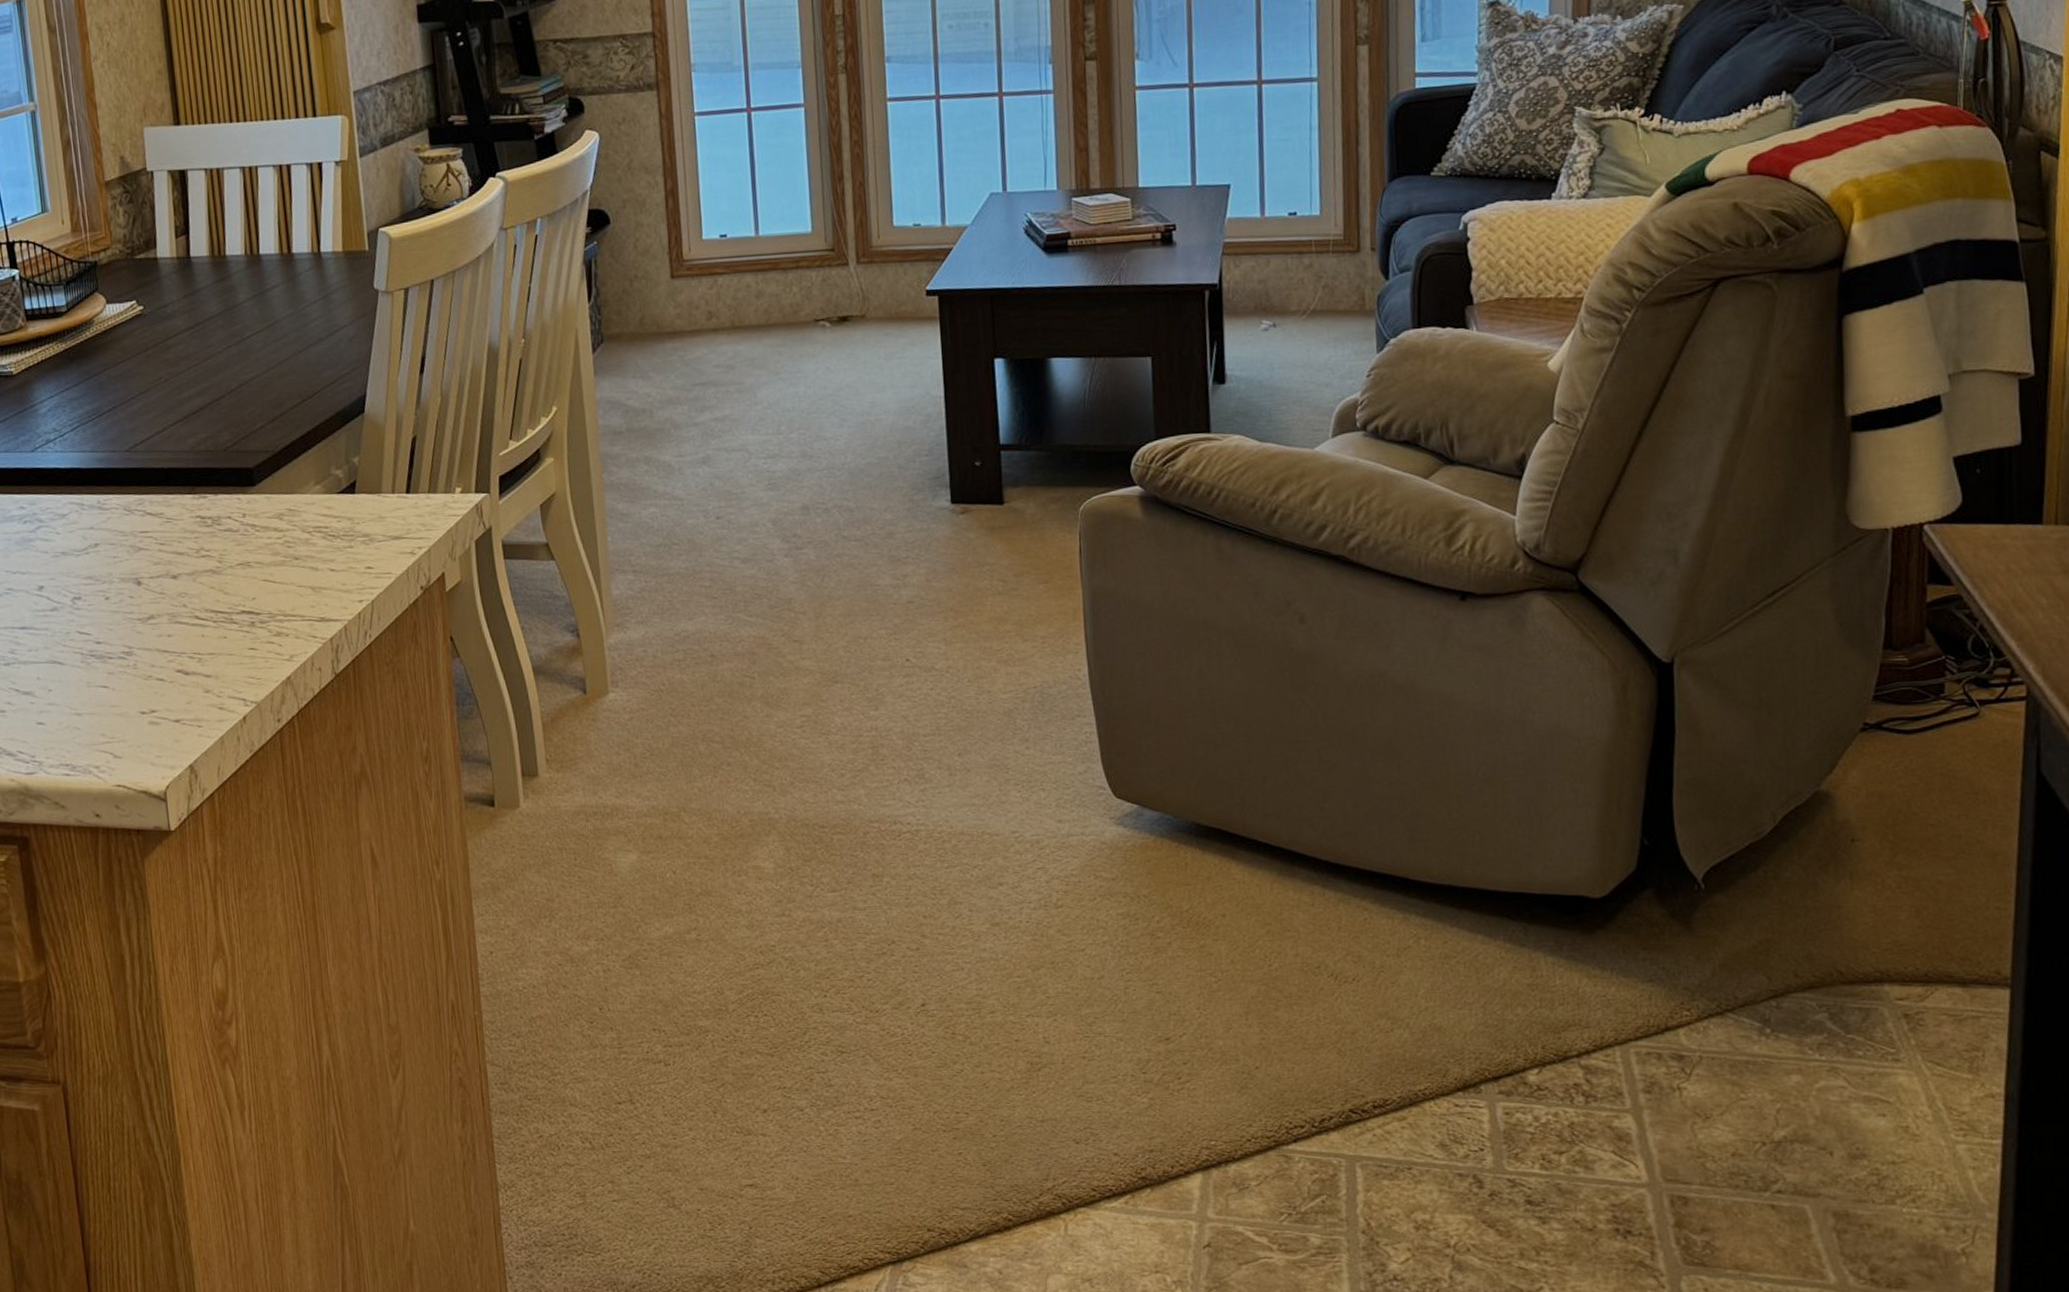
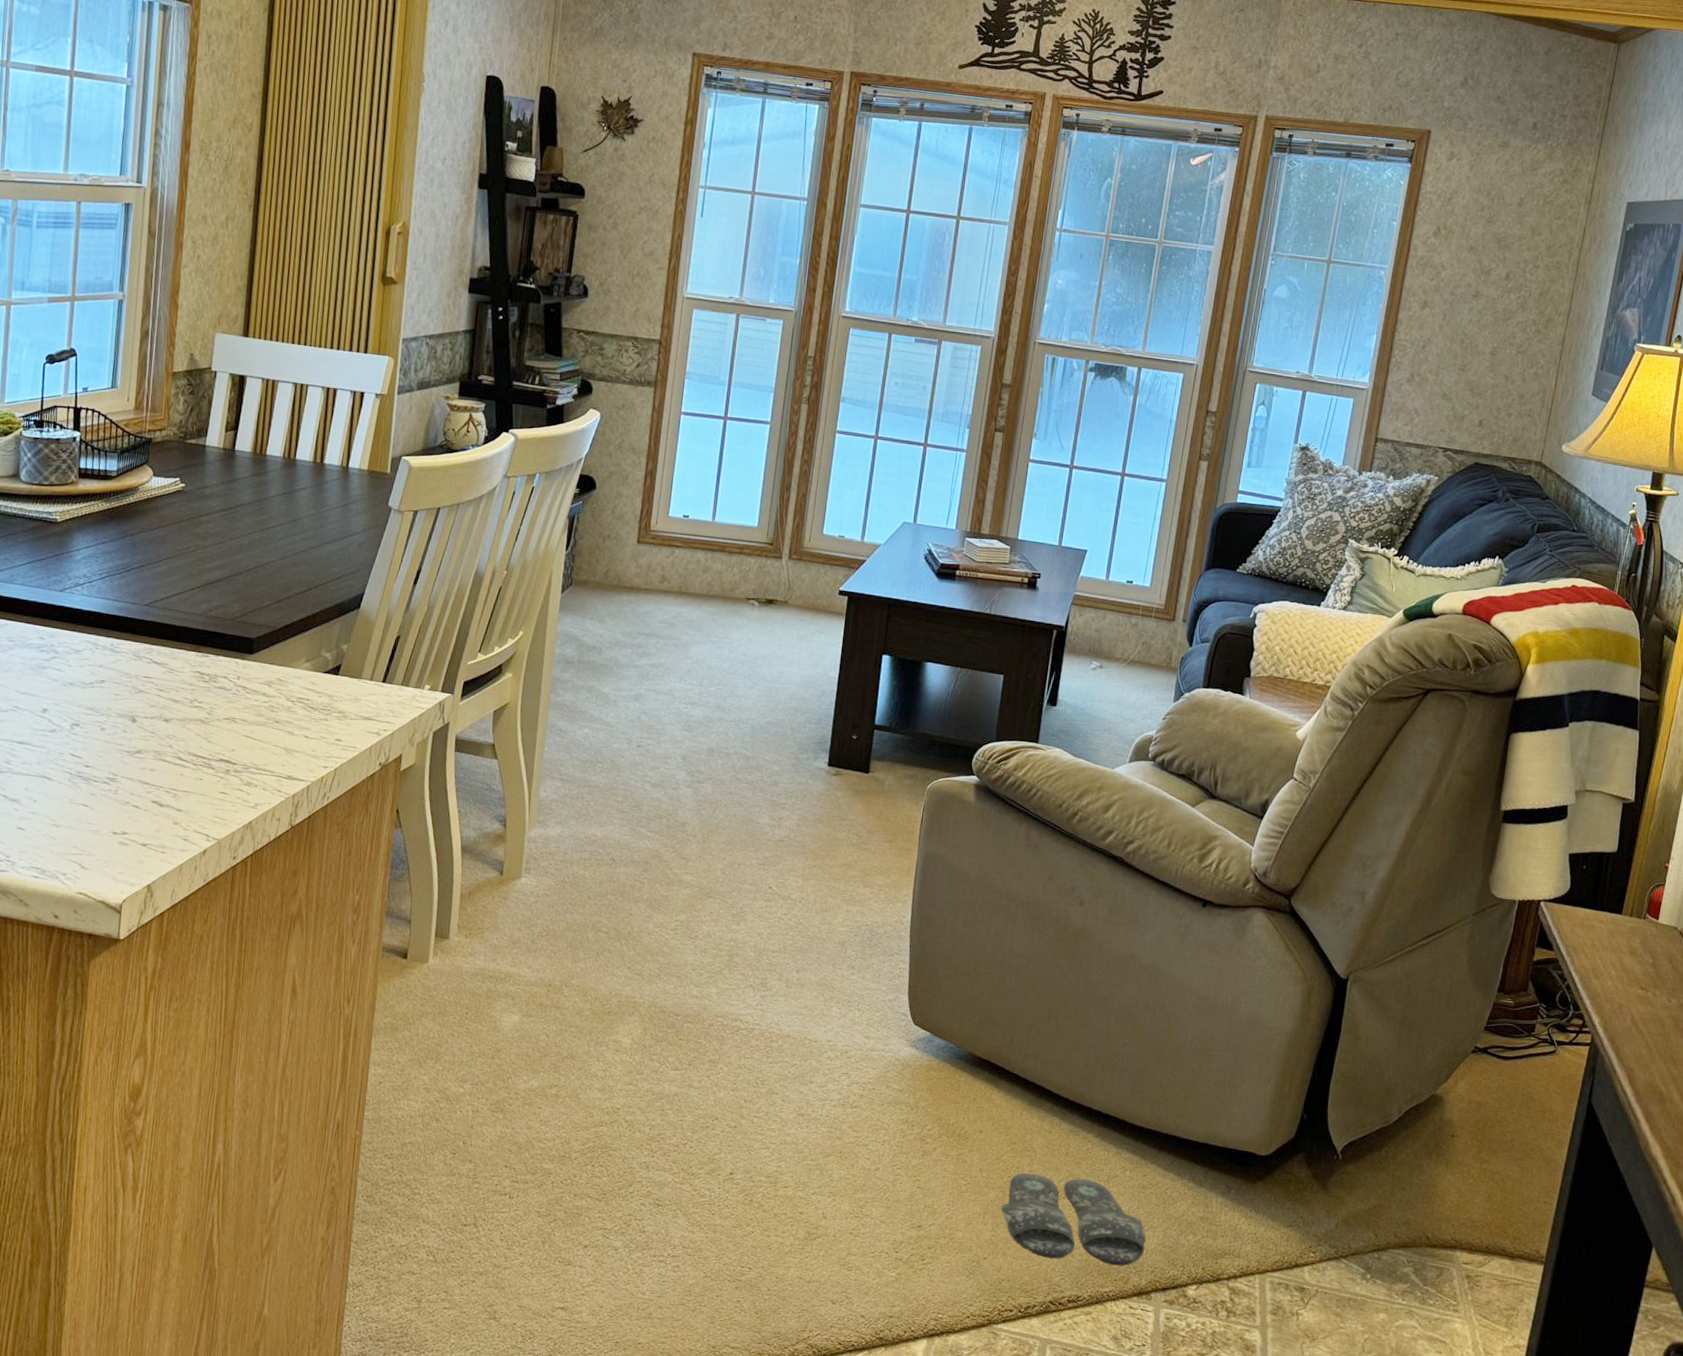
slippers: none [1265,956,1461,1058] -> present [1000,1173,1146,1266]

